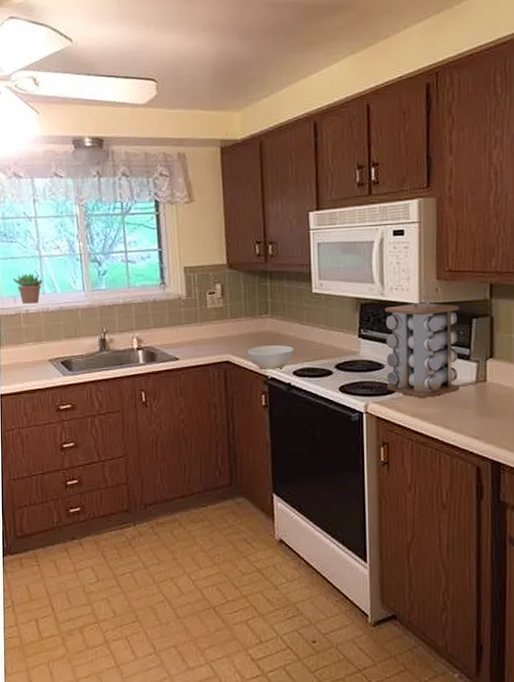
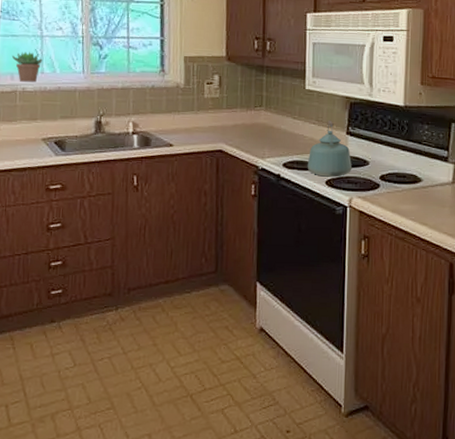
bowl: present [246,345,294,370] -> none [239,137,285,161]
kettle: none [318,323,367,383] -> present [307,120,352,177]
spice rack: present [385,292,460,398] -> none [370,95,440,195]

